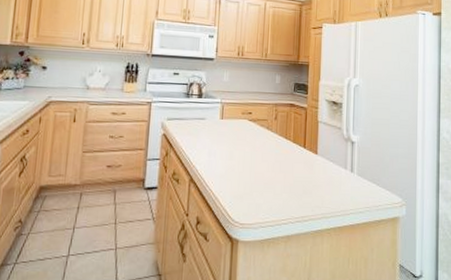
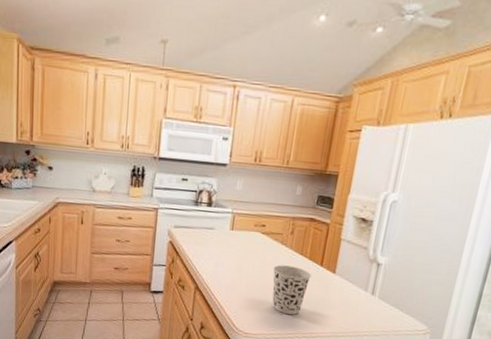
cup: none [262,150,297,200] -> present [272,265,312,315]

